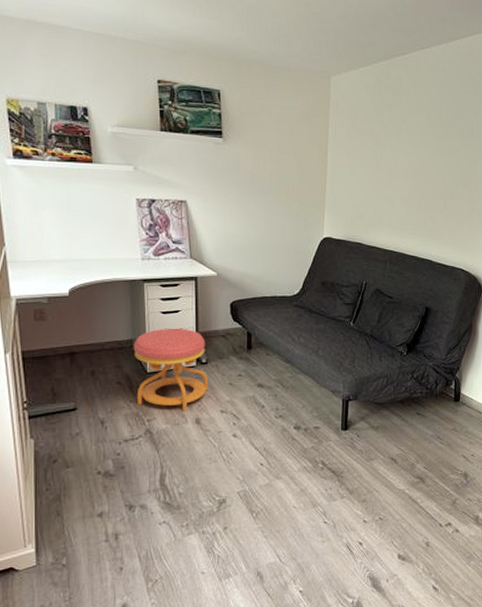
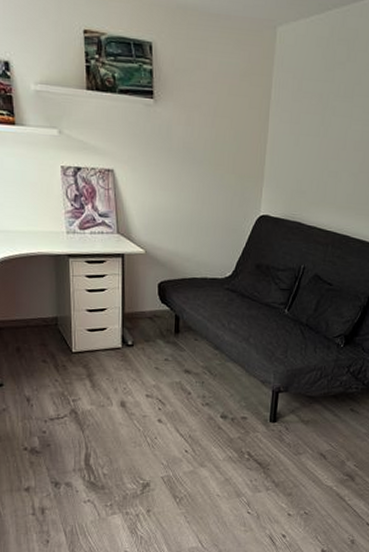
stool: present [133,328,209,411] -> none [58,307,135,394]

